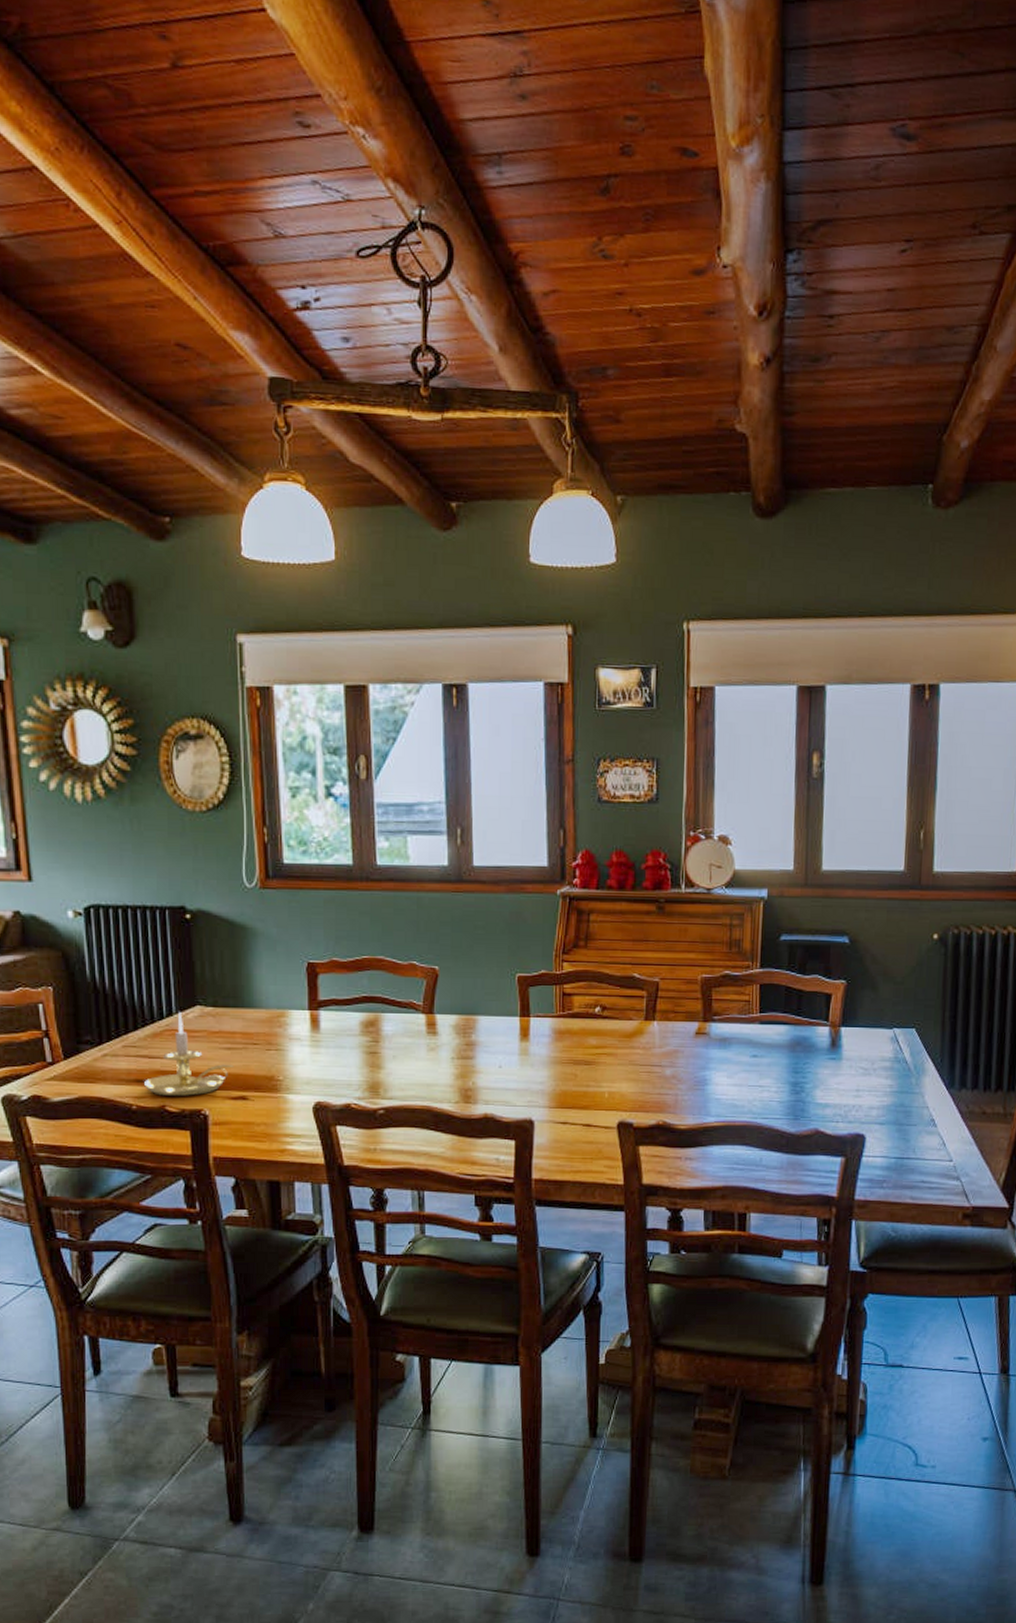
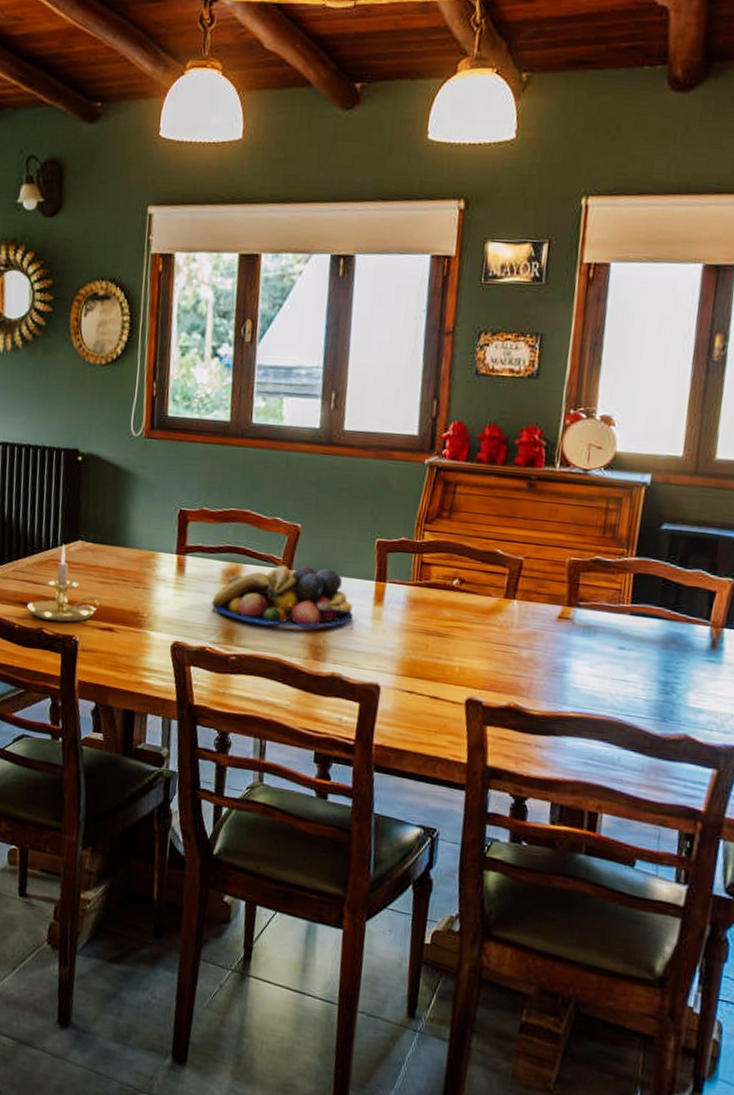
fruit bowl: none [352,1009,501,1074] -> present [212,565,353,628]

